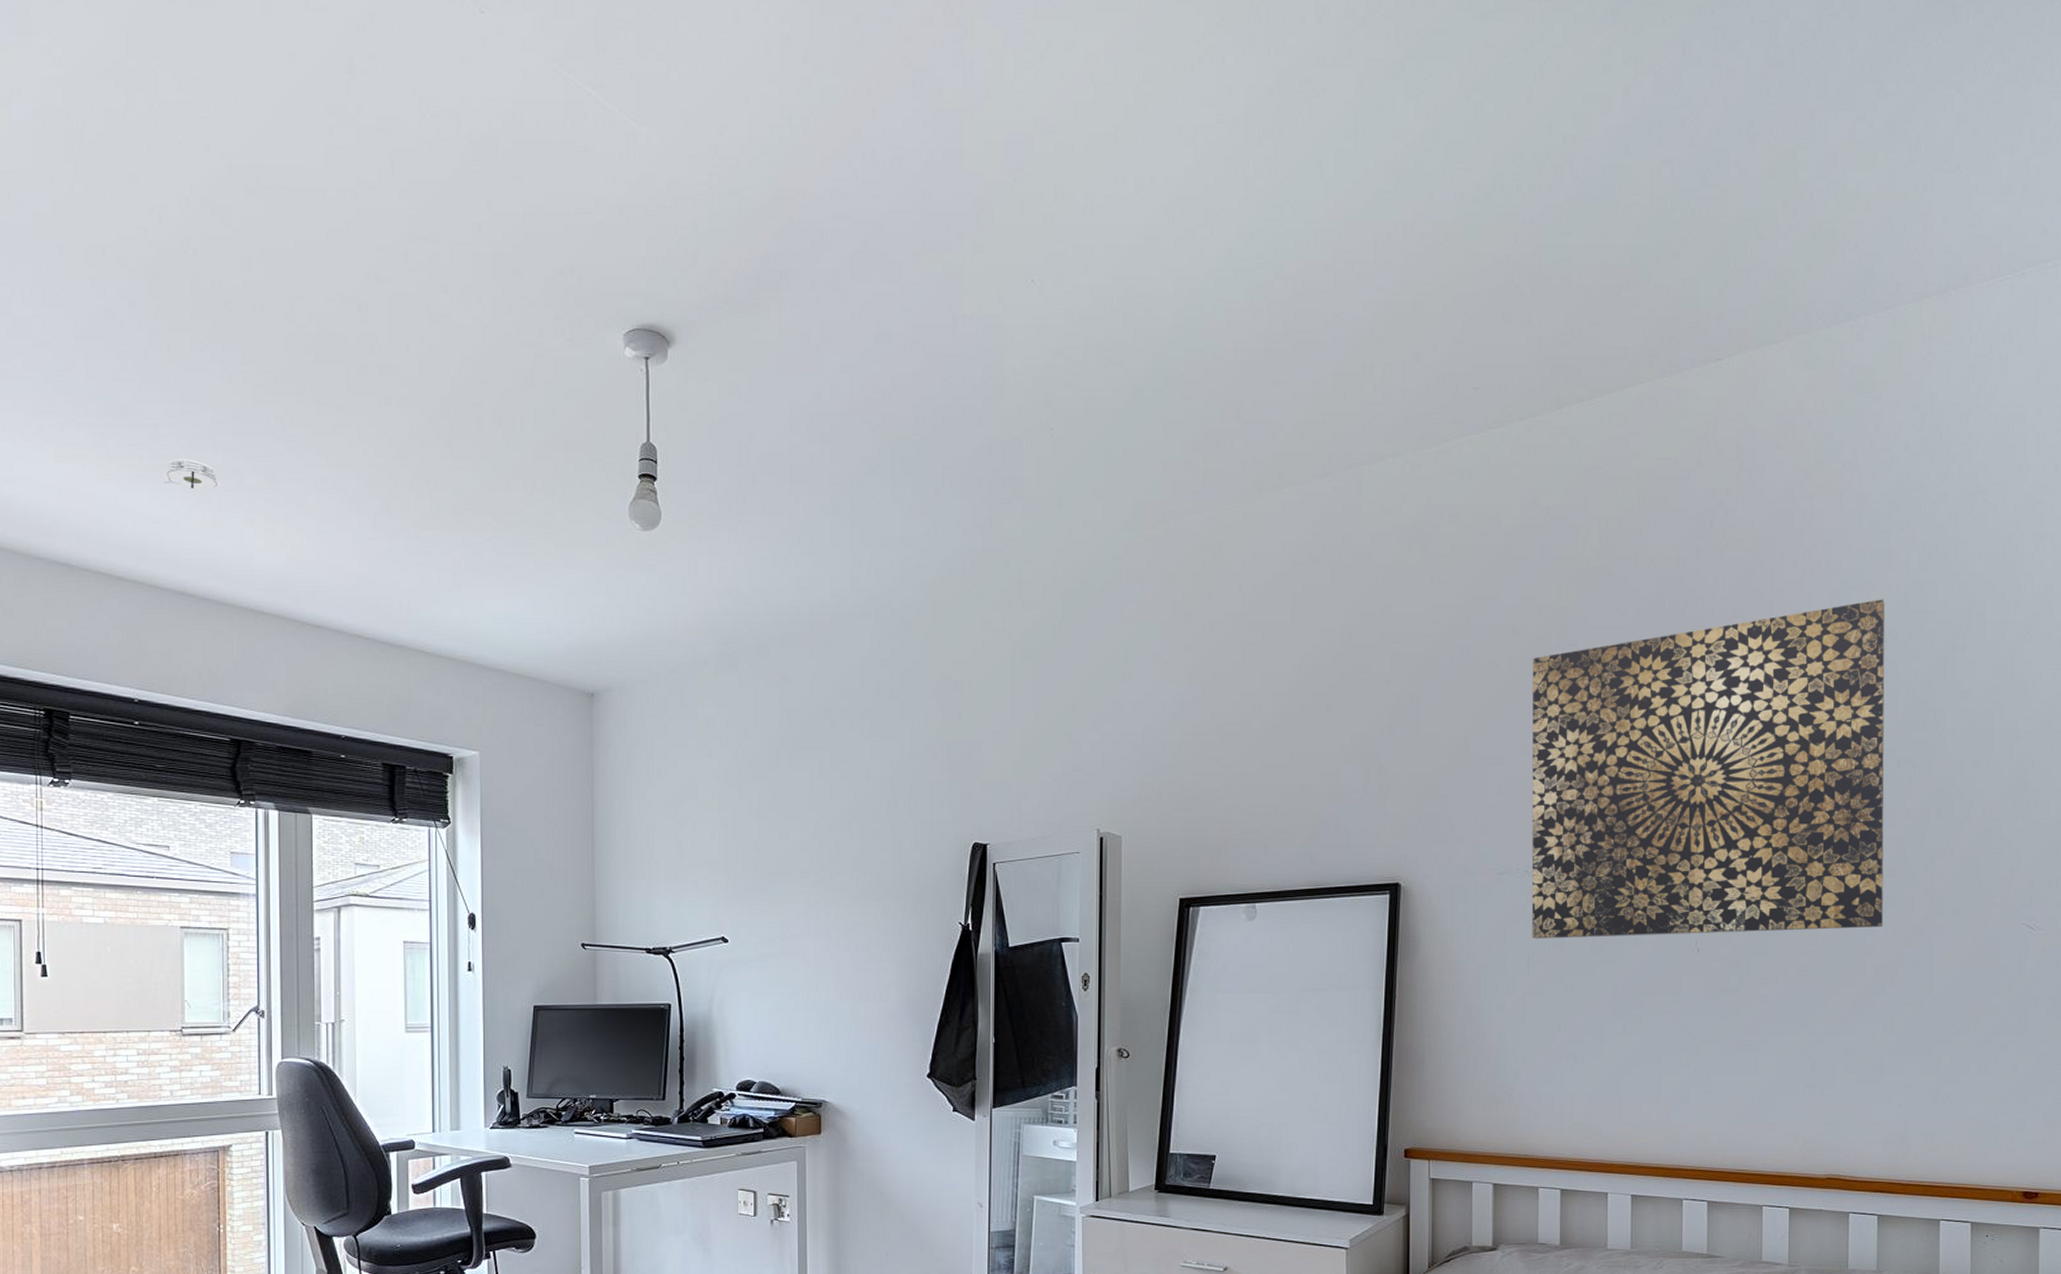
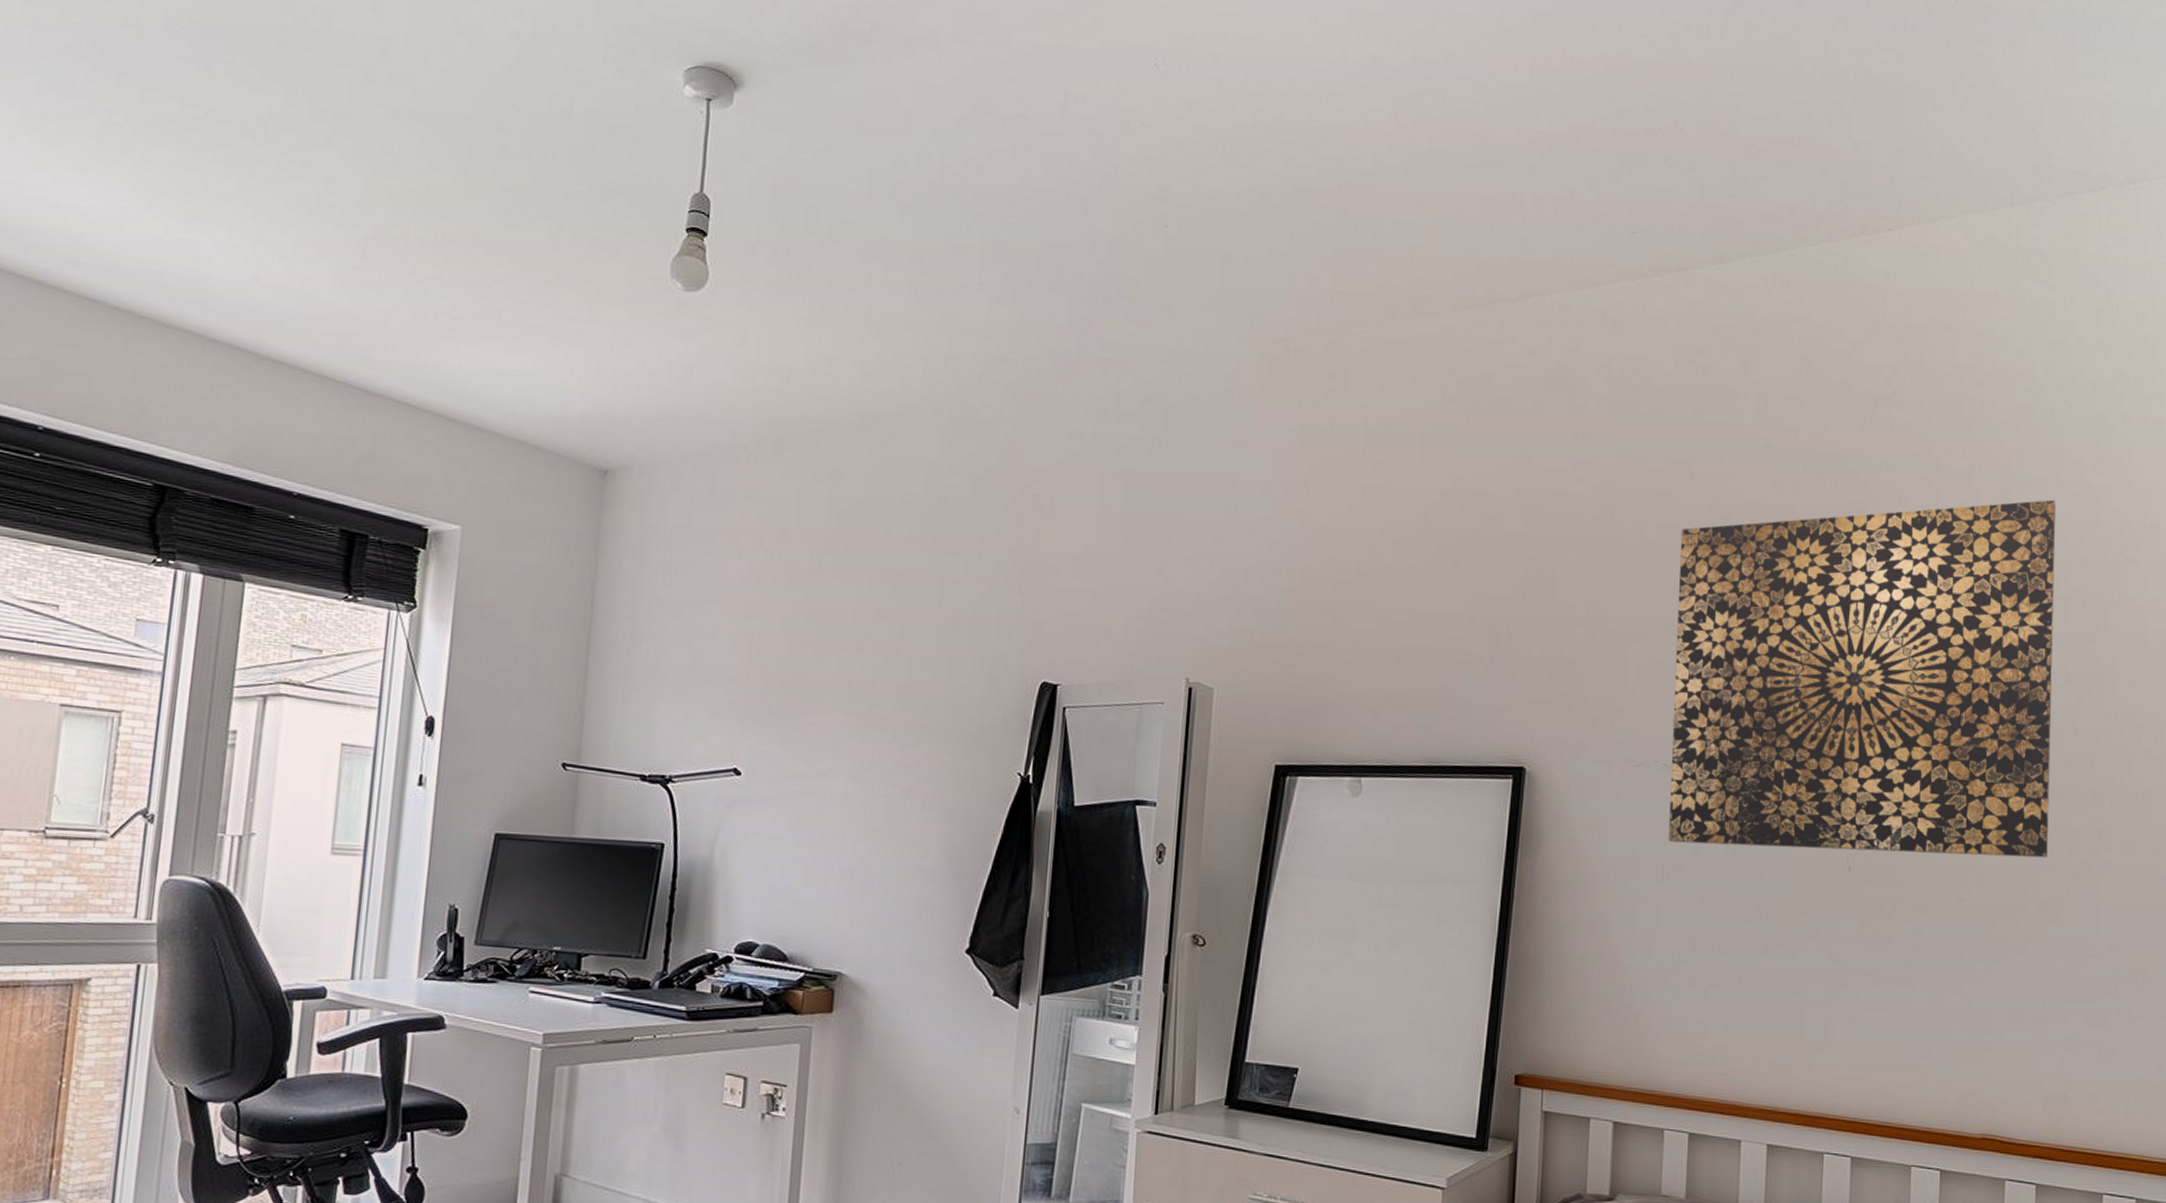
smoke detector: present [162,459,221,490] -> none [109,152,181,191]

